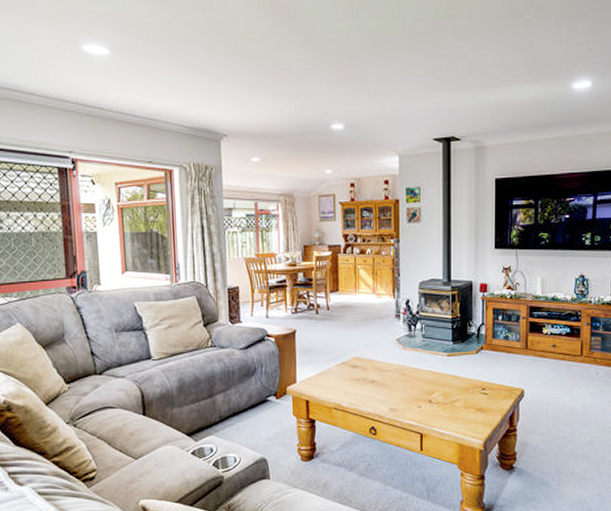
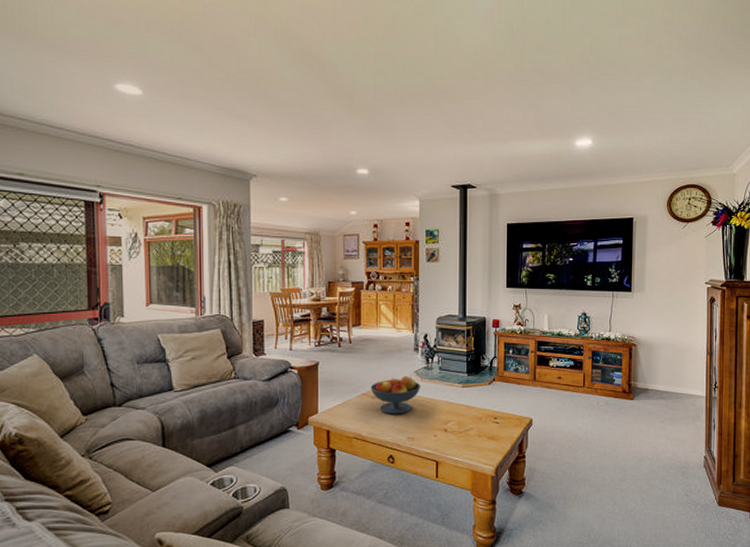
fruit bowl: none [350,343,404,385] -> present [370,375,421,415]

